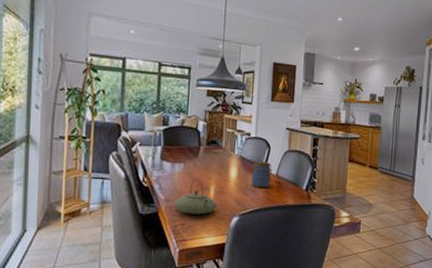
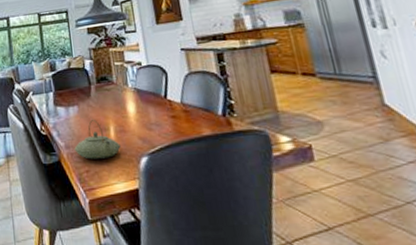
jar: present [251,161,273,187] -> none [151,90,177,120]

